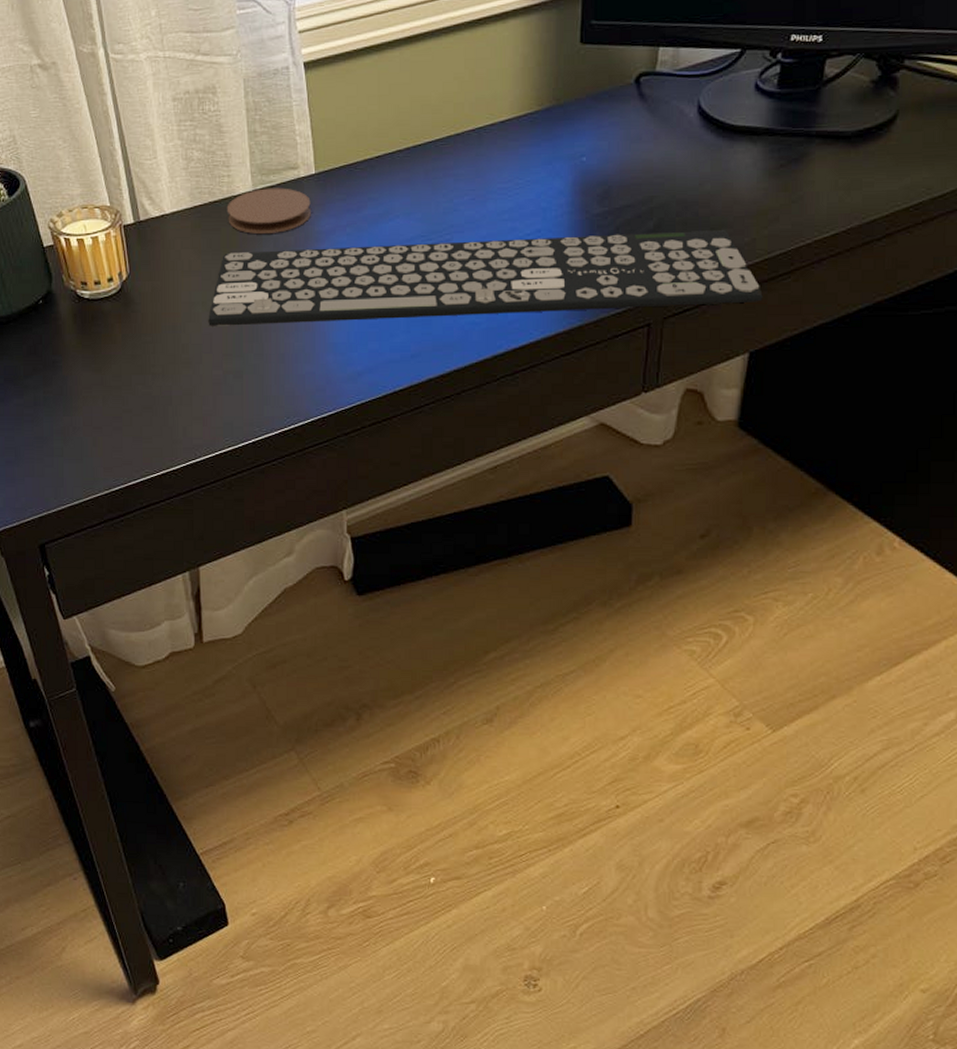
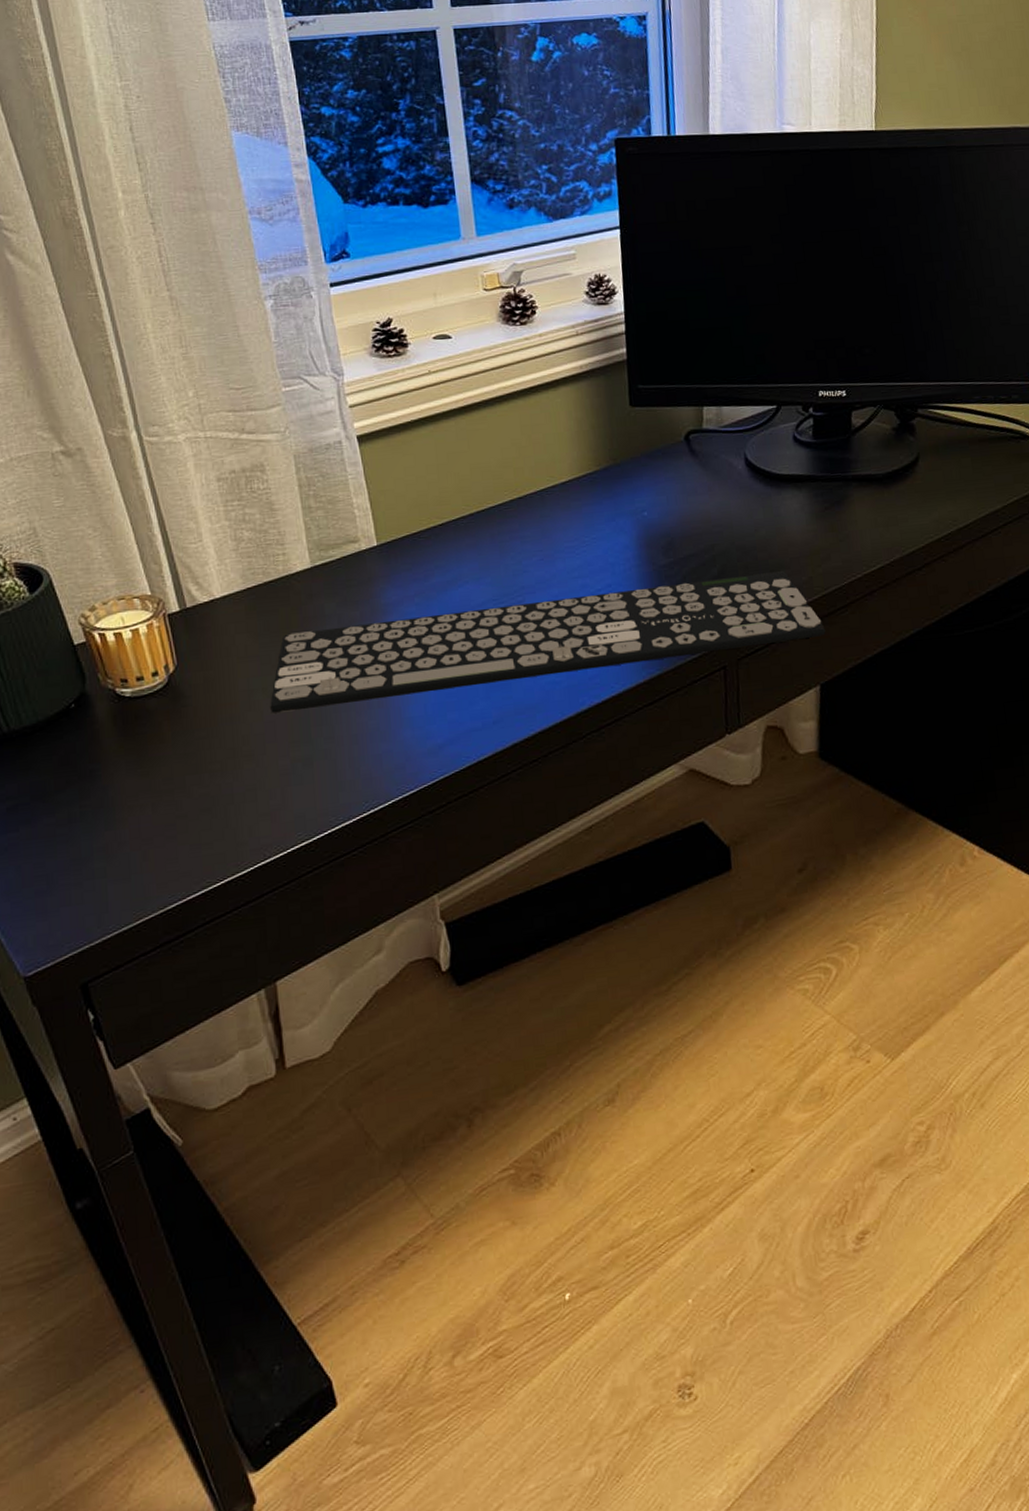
coaster: present [226,188,311,234] -> none [283,562,376,612]

